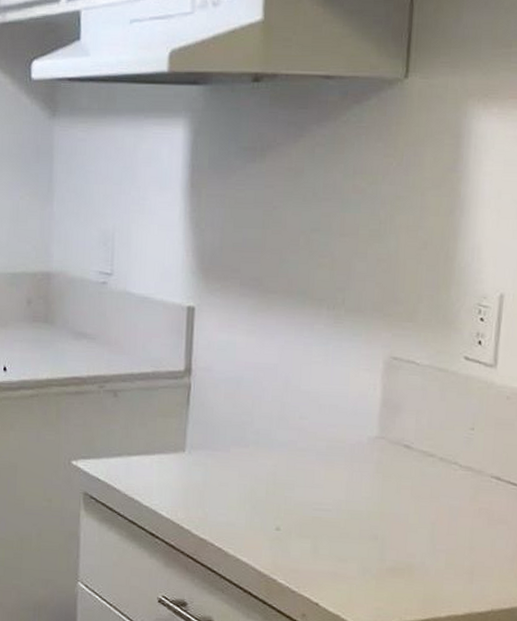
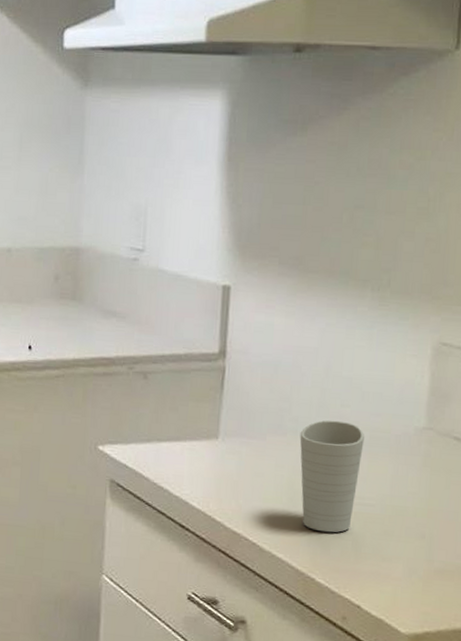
cup: none [261,431,321,537] -> present [299,420,364,533]

